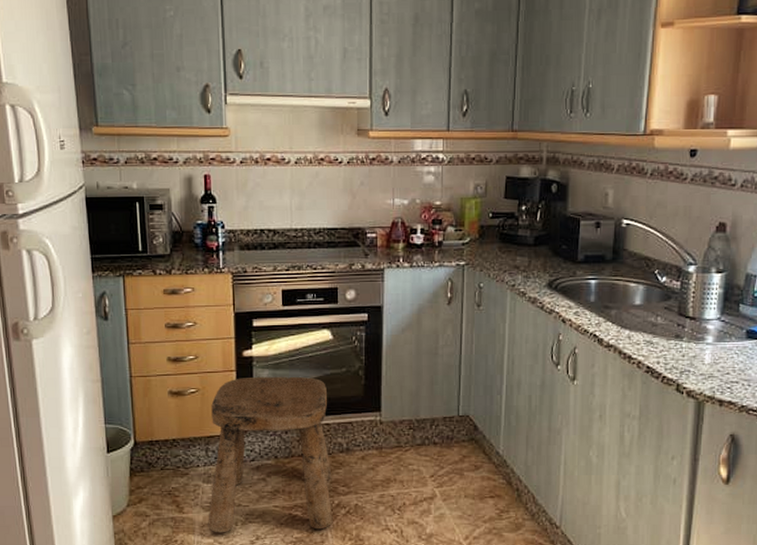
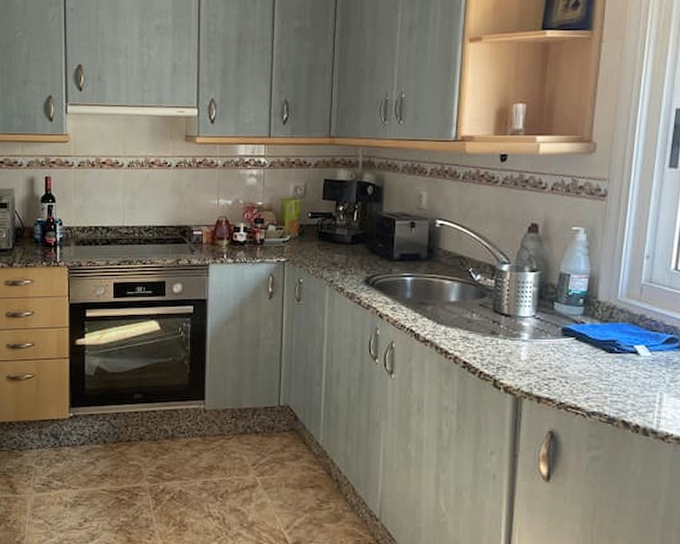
stool: present [208,376,333,533] -> none [39,364,158,515]

